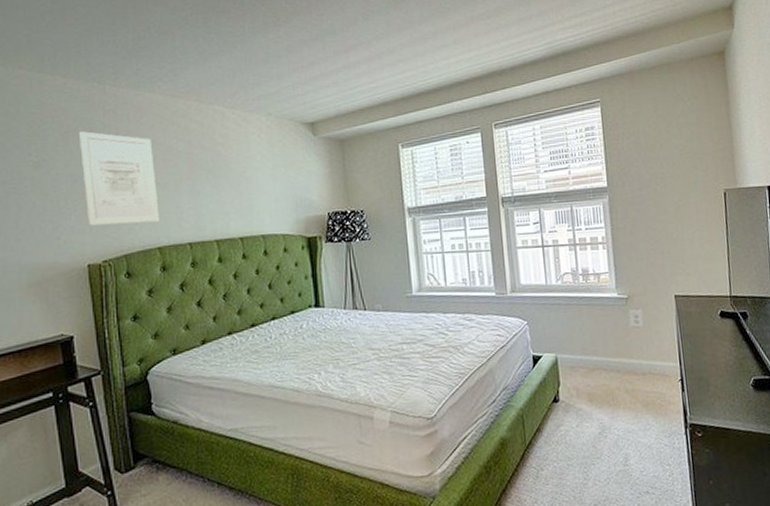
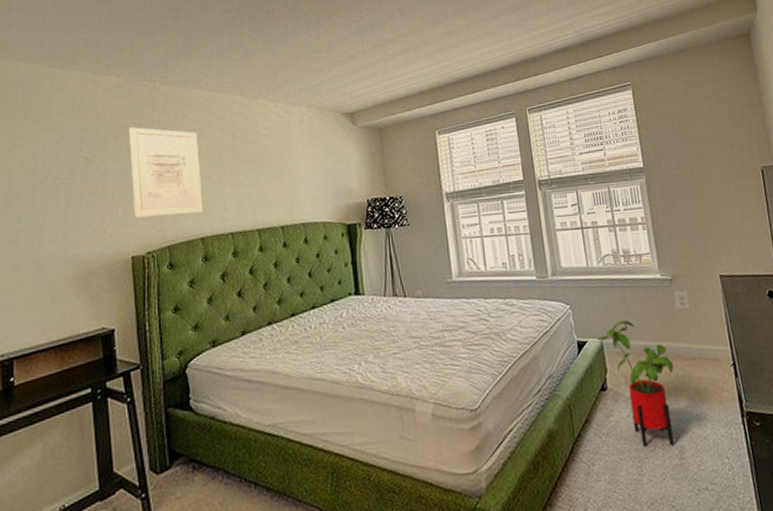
house plant: none [552,336,625,455] -> present [597,320,674,447]

